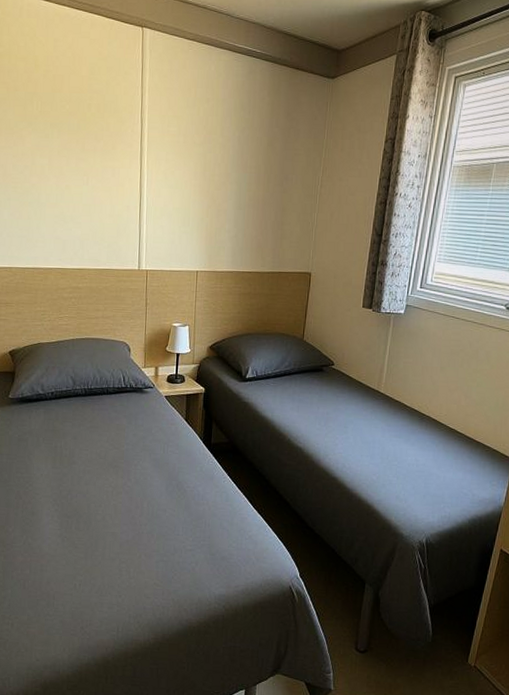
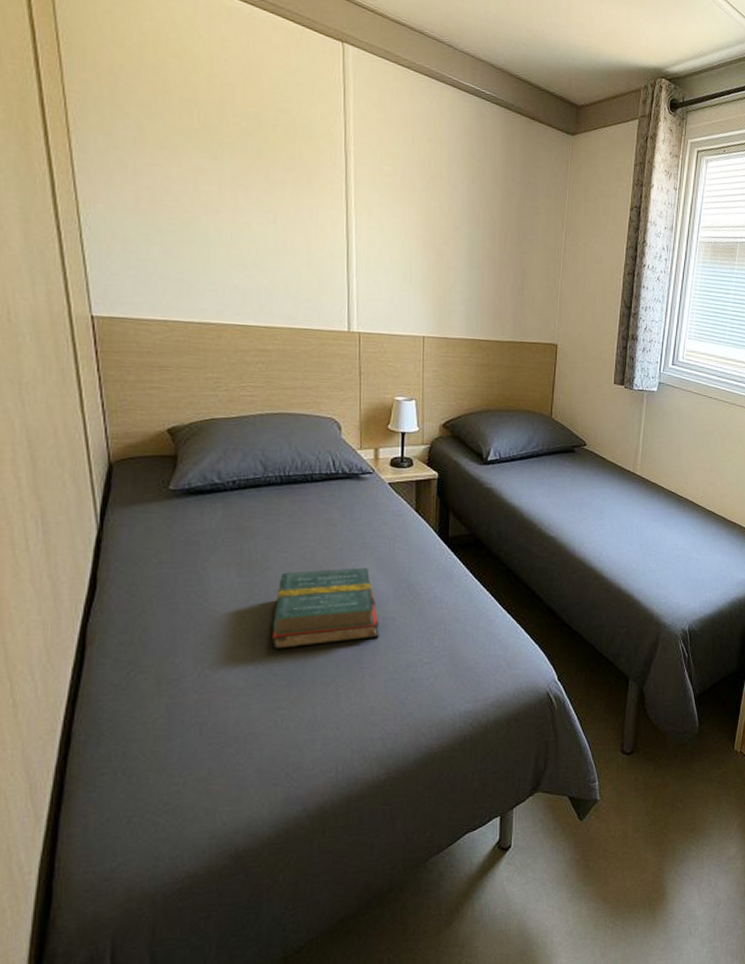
hardback book: none [75,466,154,528] -> present [272,567,379,649]

